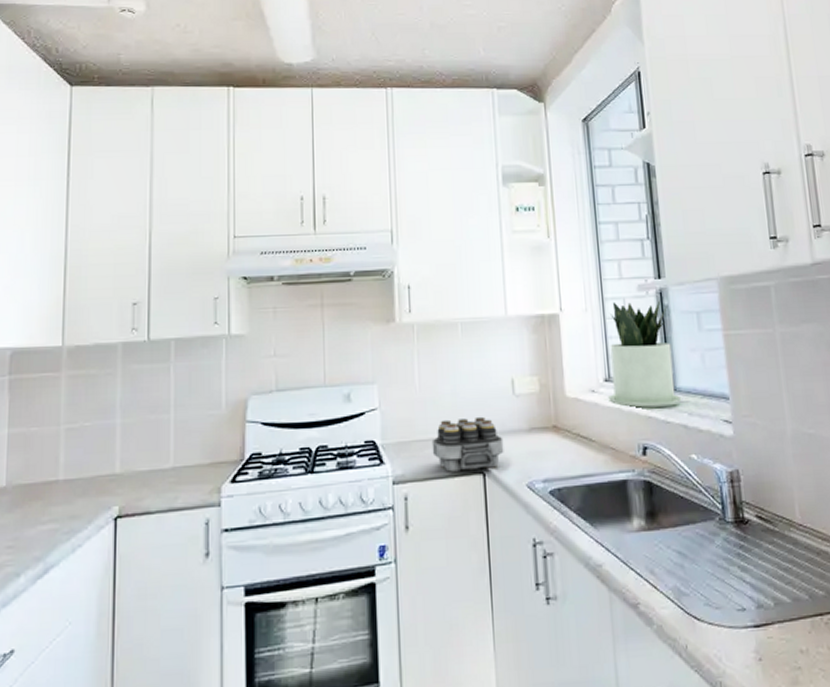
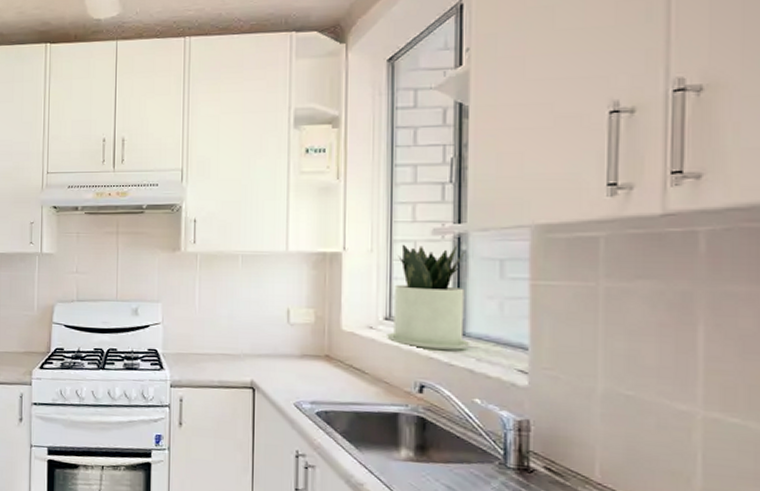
spice rack: present [431,416,504,472] -> none [207,338,275,385]

